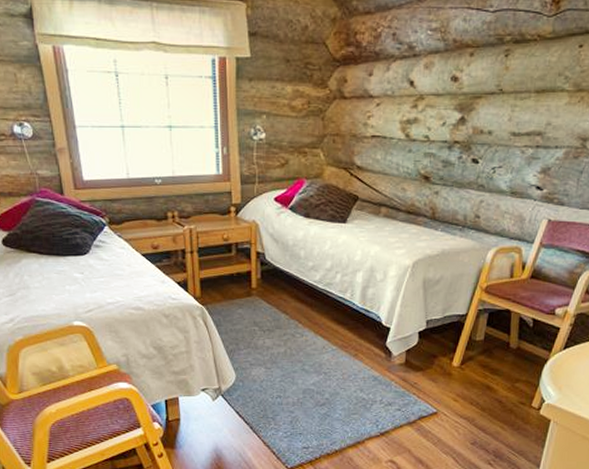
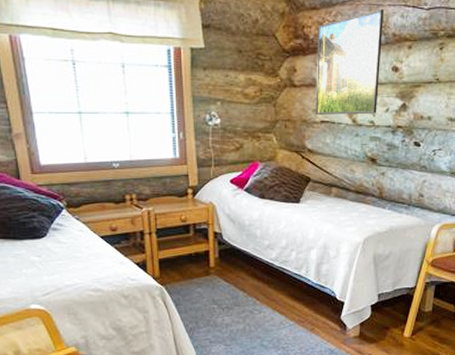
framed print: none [366,13,444,129] -> present [315,9,384,115]

